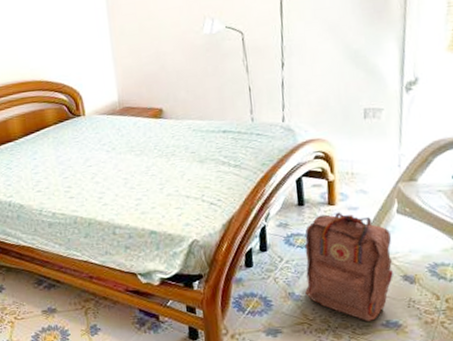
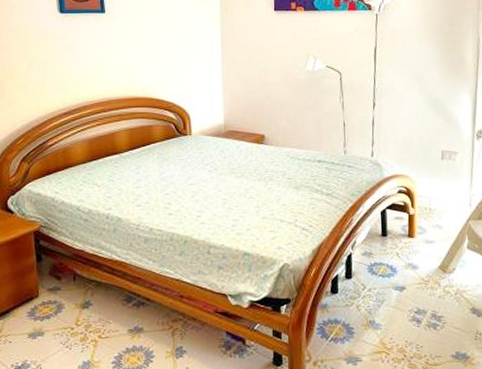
backpack: present [304,212,393,321] -> none [385,244,463,352]

